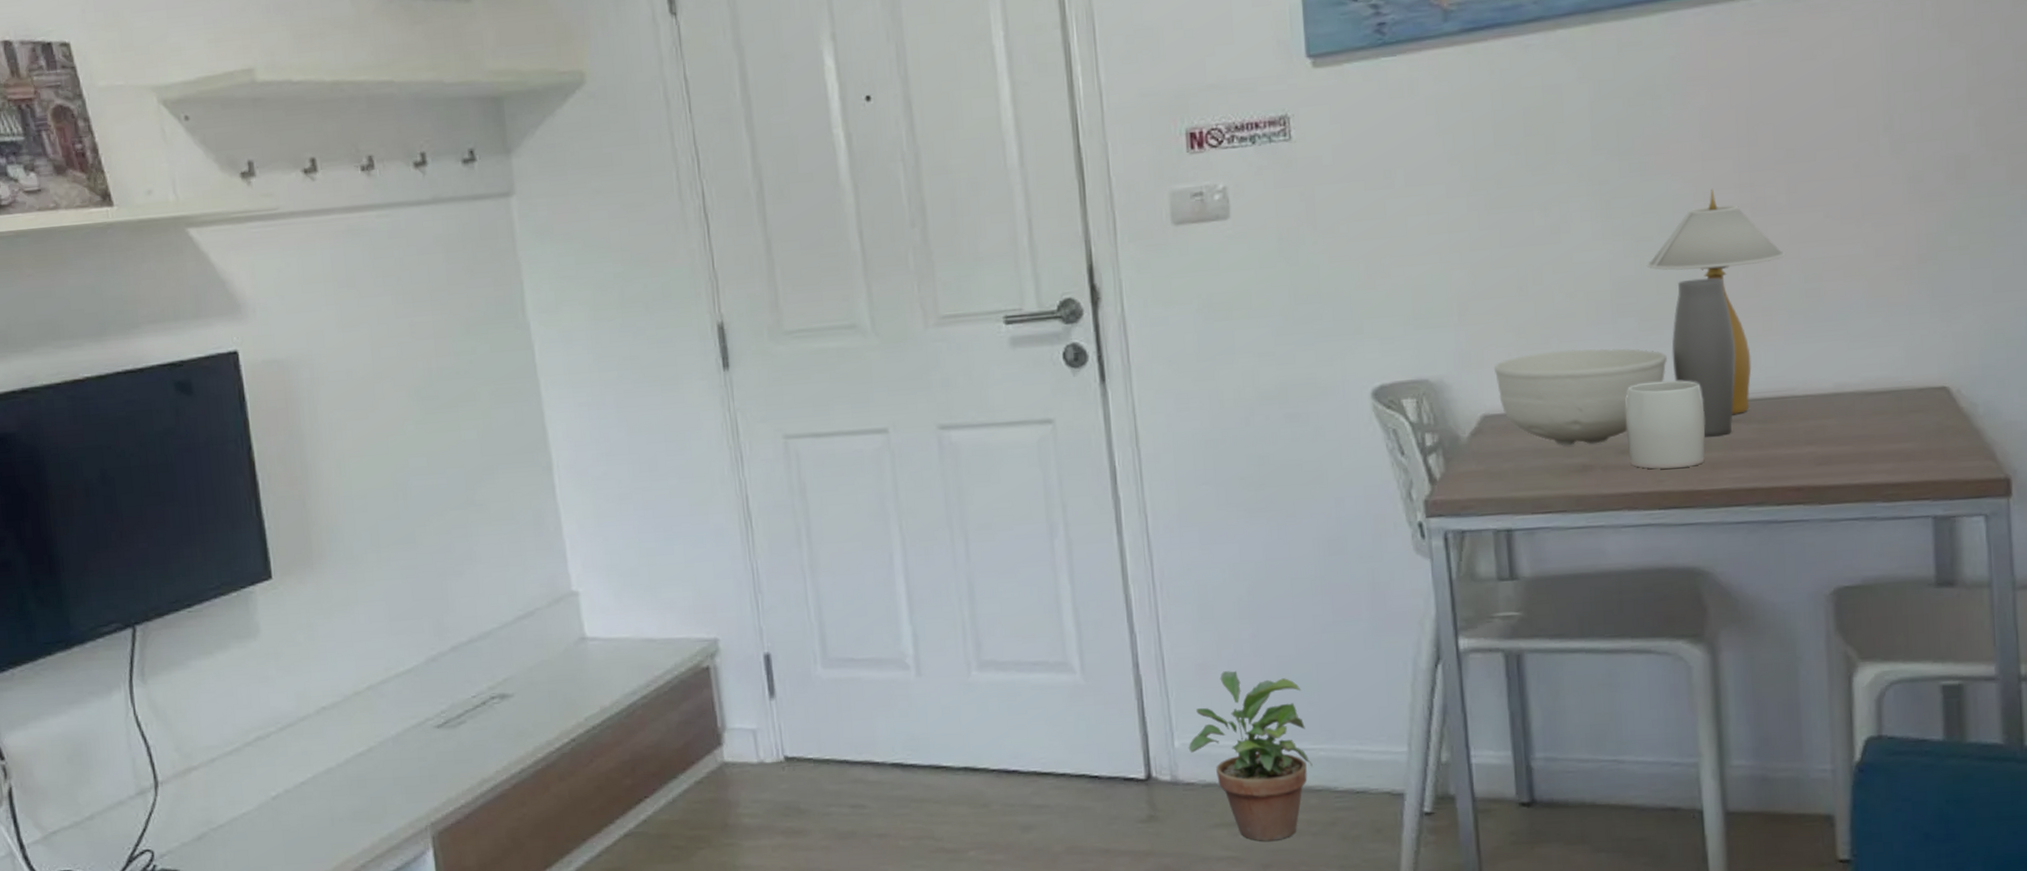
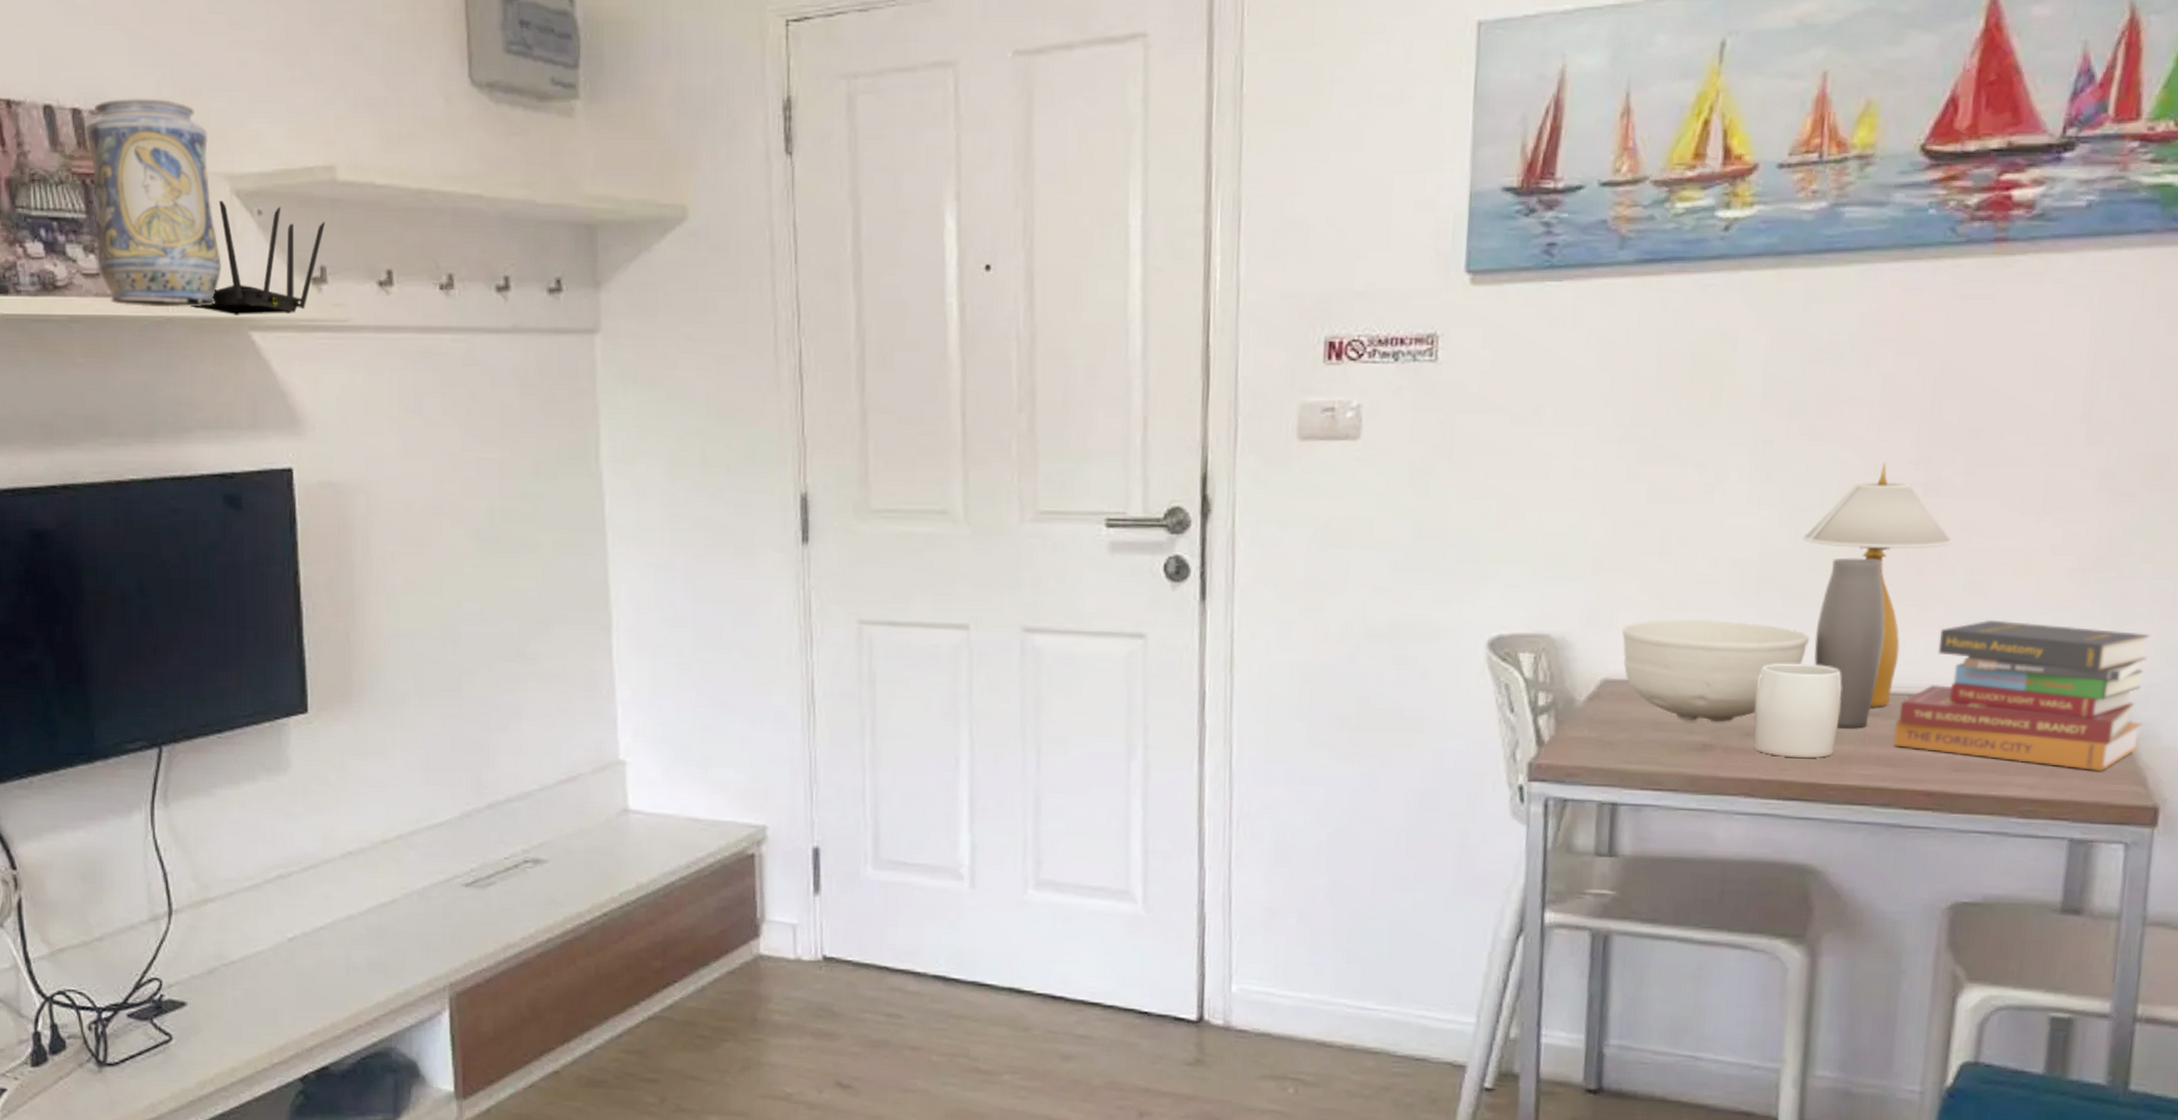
decorative vase: none [16,23,156,217] -> present [85,98,223,308]
wifi router: none [129,110,249,216] -> present [190,201,326,316]
potted plant: present [1188,670,1313,841] -> none [1245,918,1374,1099]
books: none [1757,319,1983,451] -> present [1893,619,2151,771]

